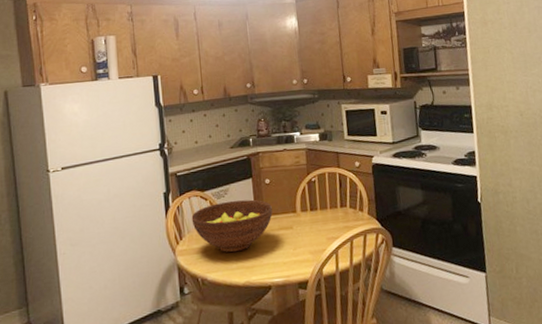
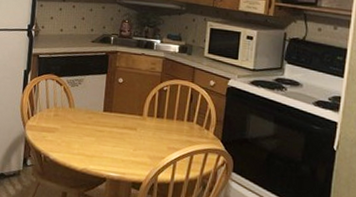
fruit bowl: present [191,199,273,253] -> none [44,90,121,140]

